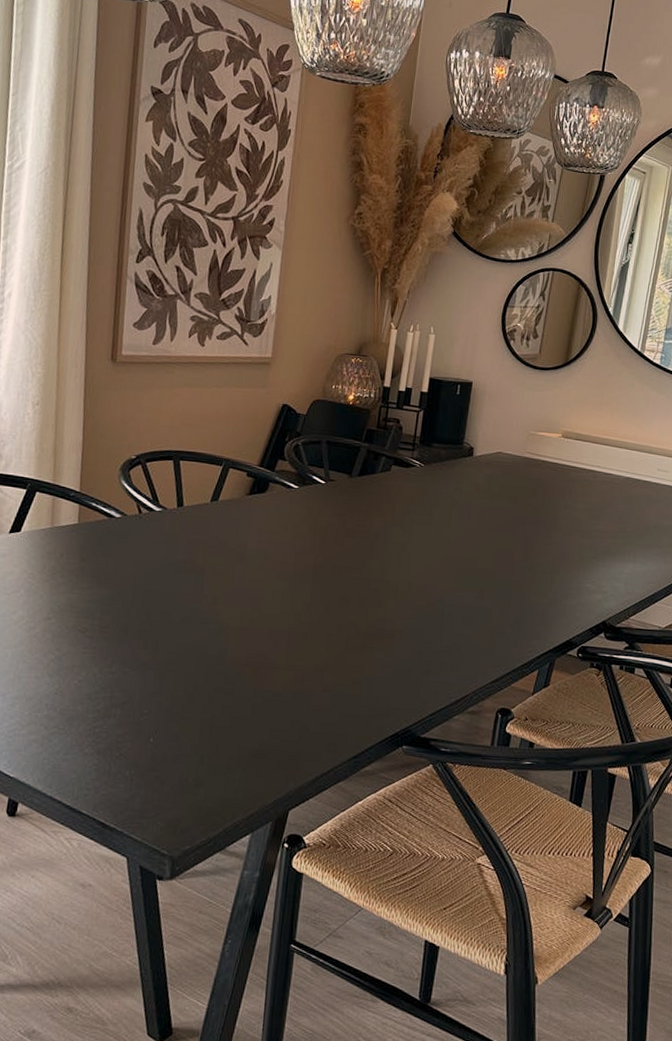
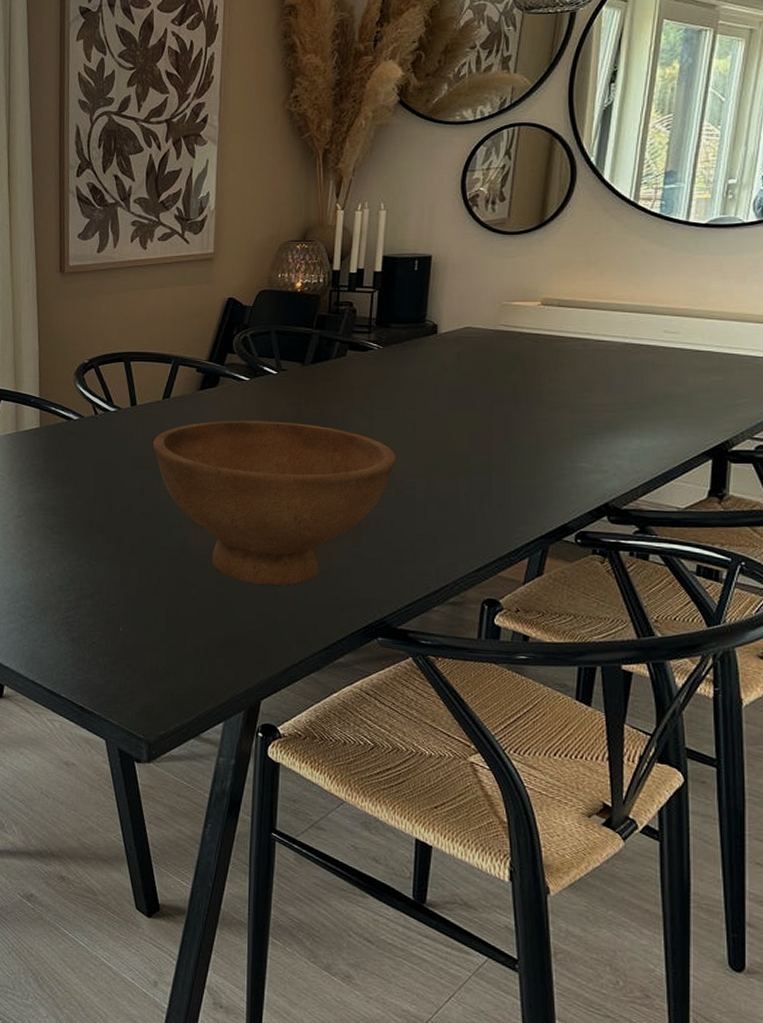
bowl: none [197,527,431,695] -> present [153,420,397,586]

